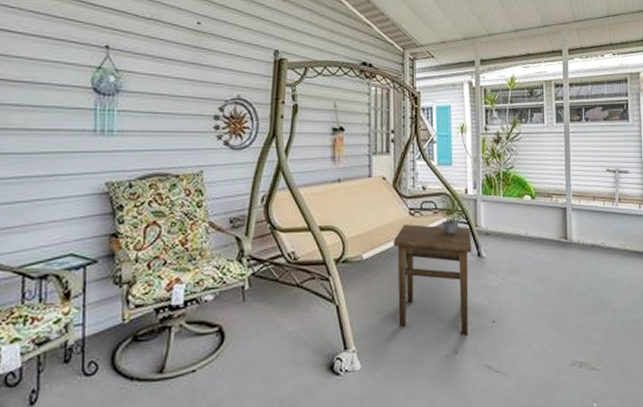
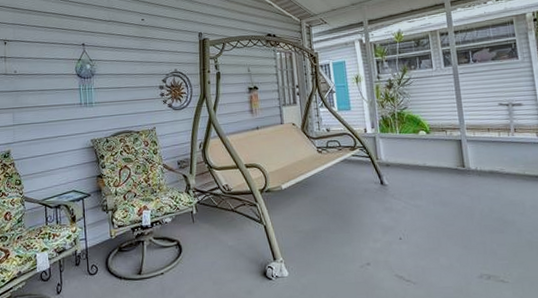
side table: present [393,224,472,337] -> none [305,160,378,251]
potted plant: present [437,189,472,235] -> none [340,130,372,167]

